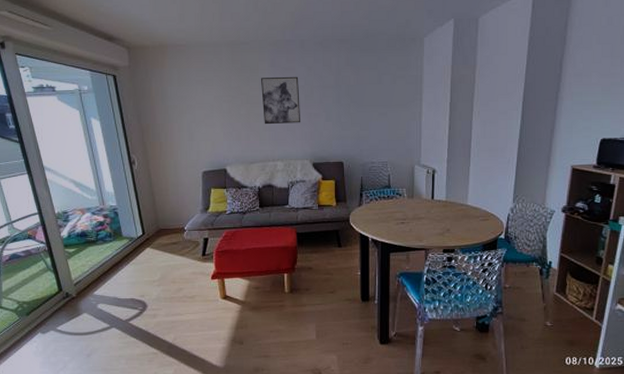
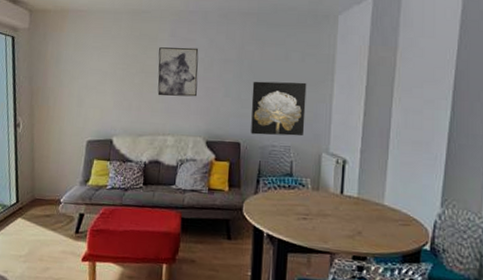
wall art: none [350,103,399,154] -> present [251,81,307,136]

